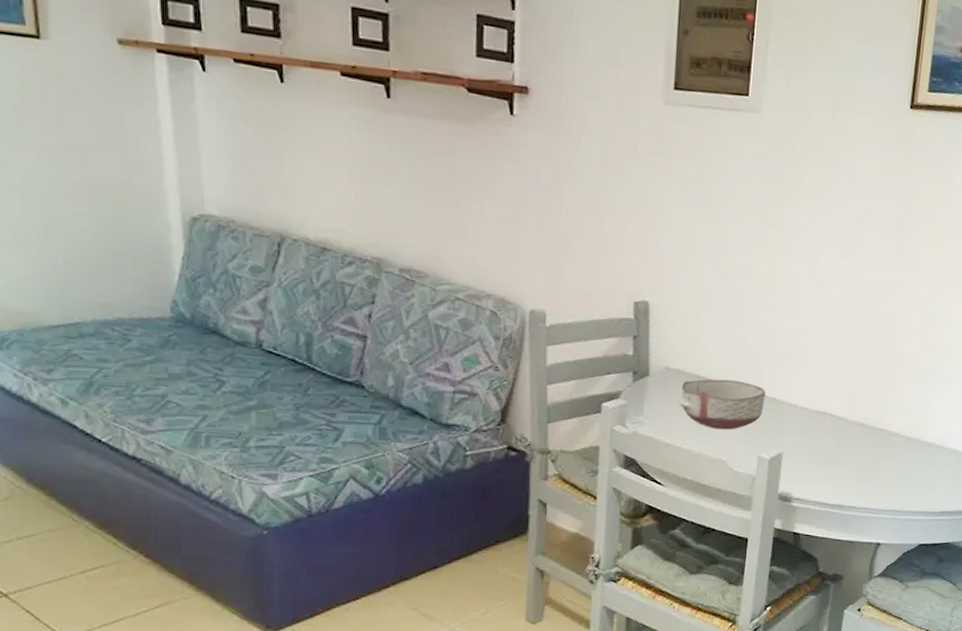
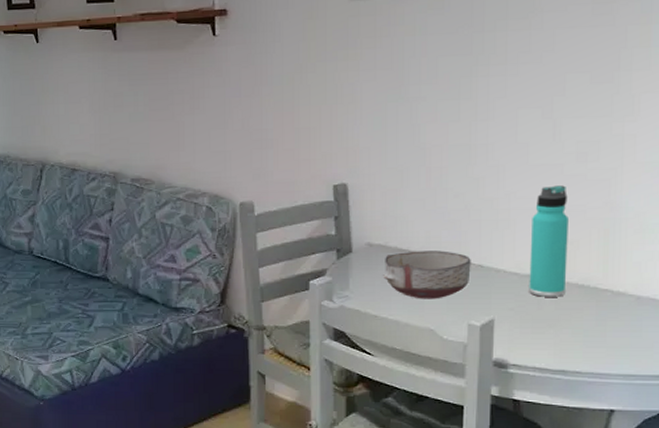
thermos bottle: none [816,325,857,434] -> present [529,185,568,297]

